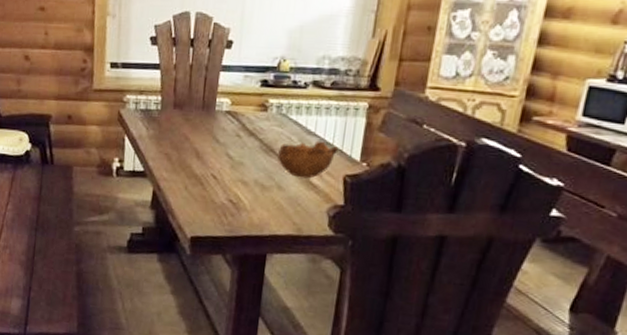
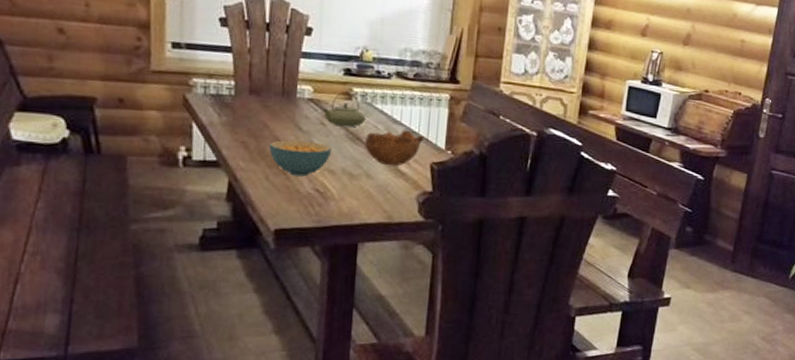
cereal bowl: none [188,152,246,187] -> present [268,140,332,177]
teapot: none [239,103,281,139] -> present [323,91,367,127]

